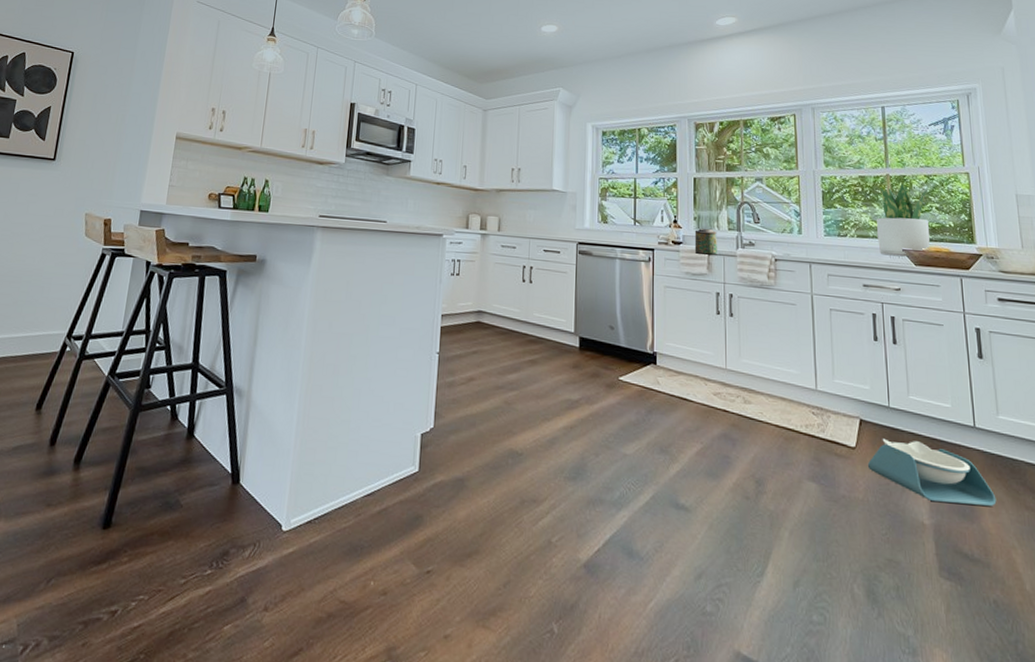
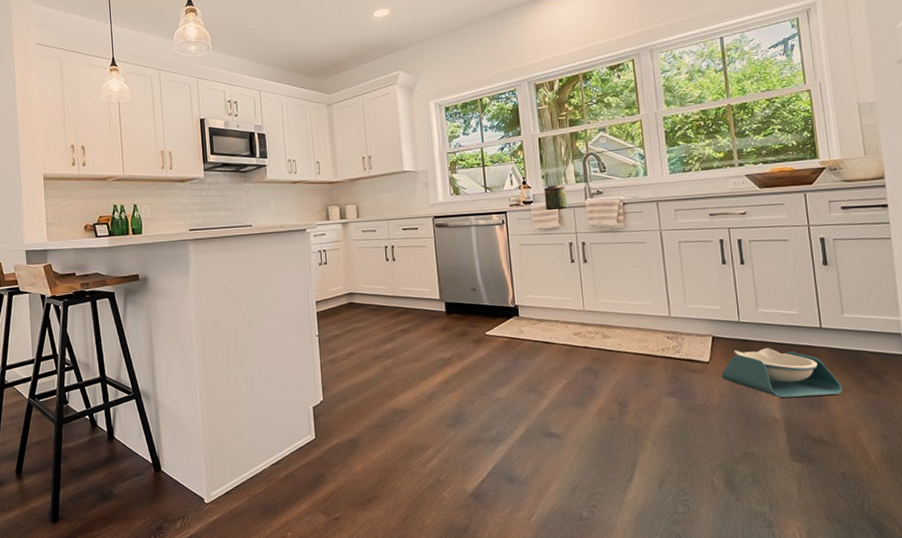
planter: present [877,183,930,257] -> none [720,110,774,183]

